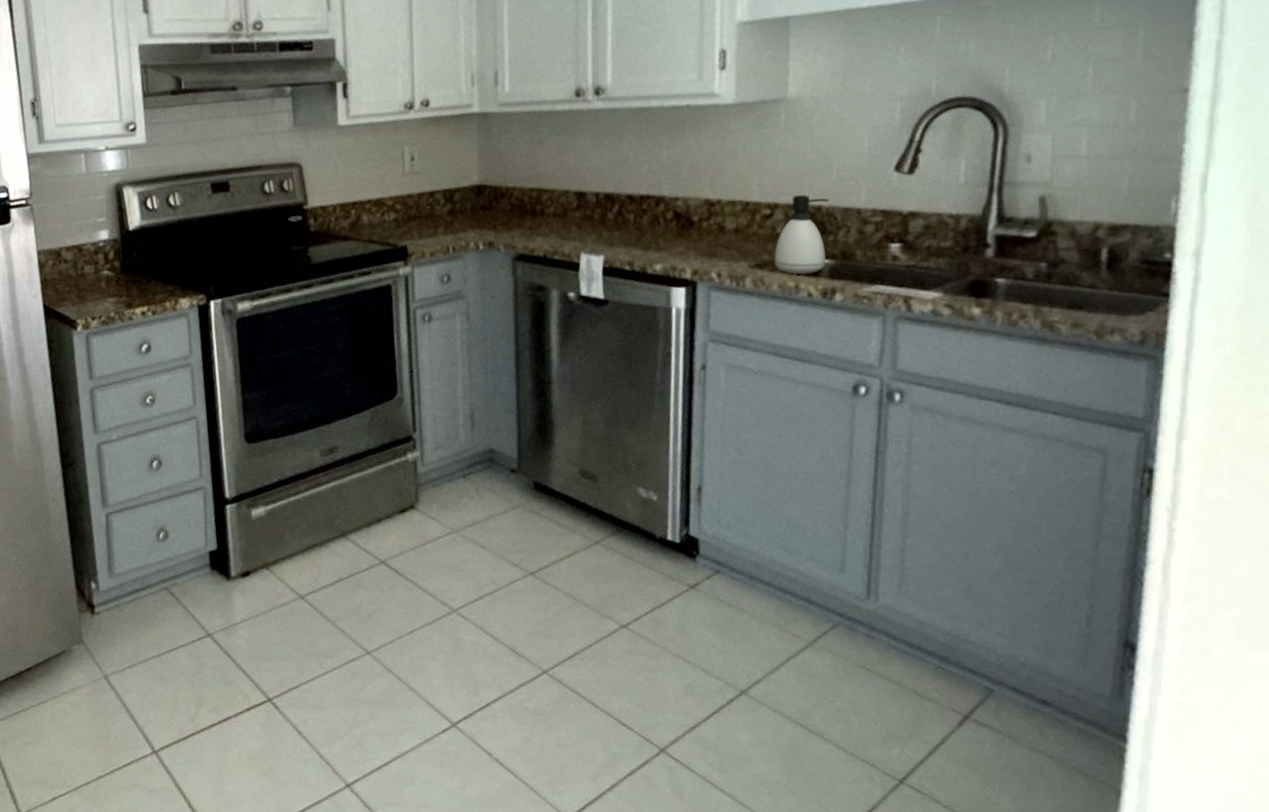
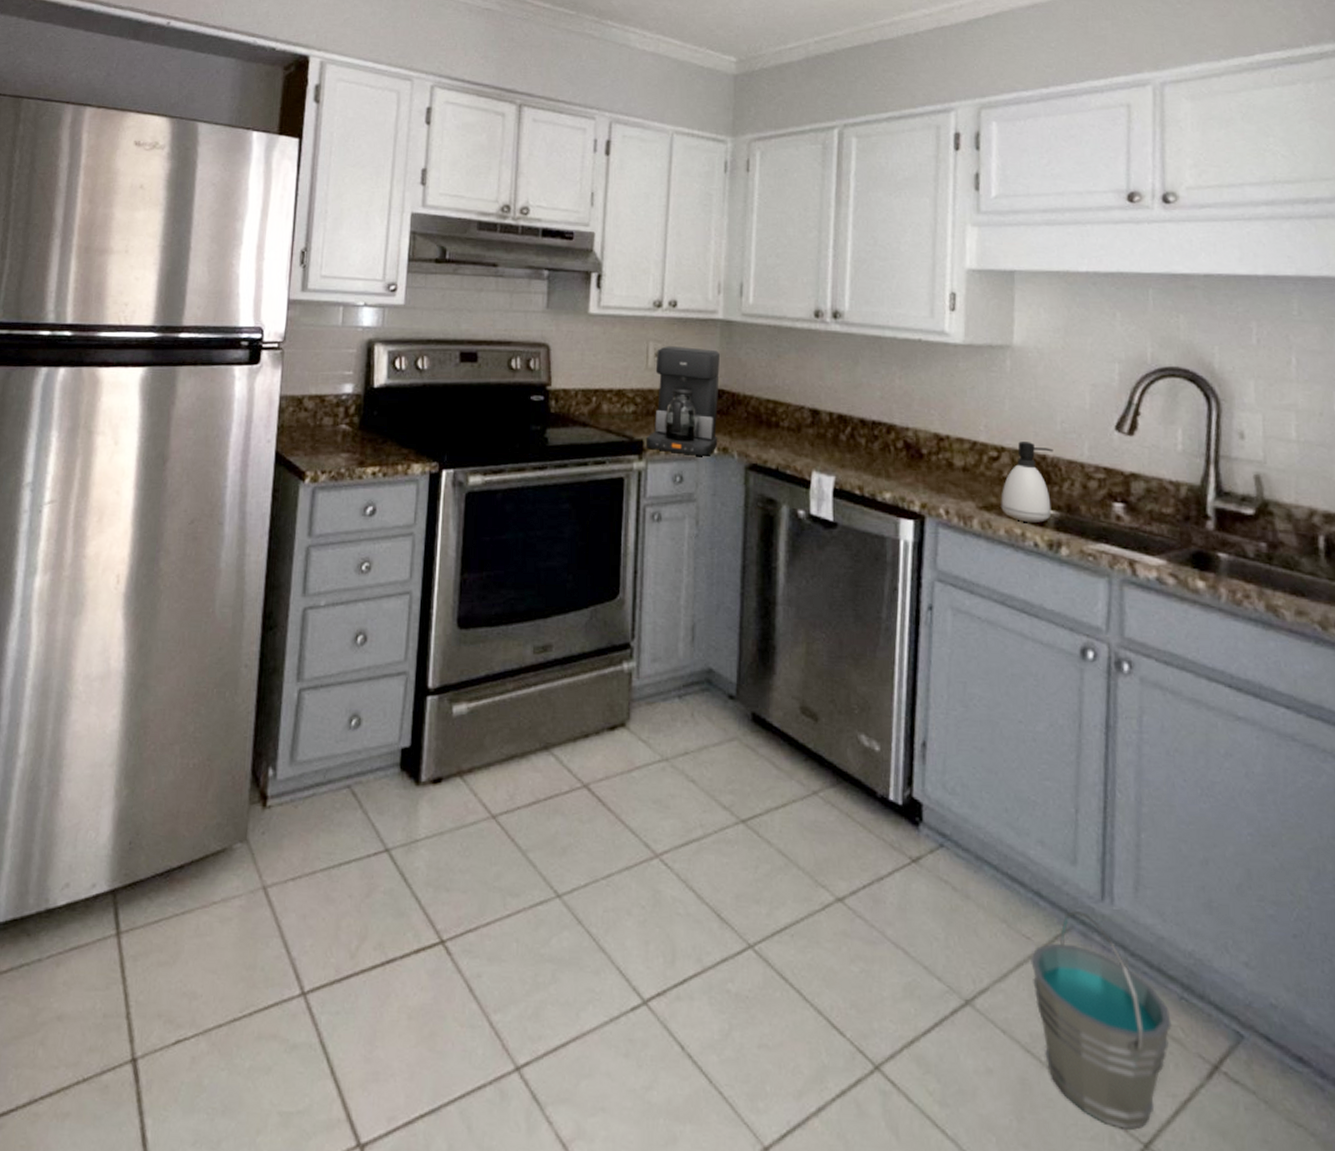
coffee maker: none [410,145,483,254] -> present [647,346,720,456]
bucket: none [800,609,928,772] -> present [1031,910,1172,1131]

